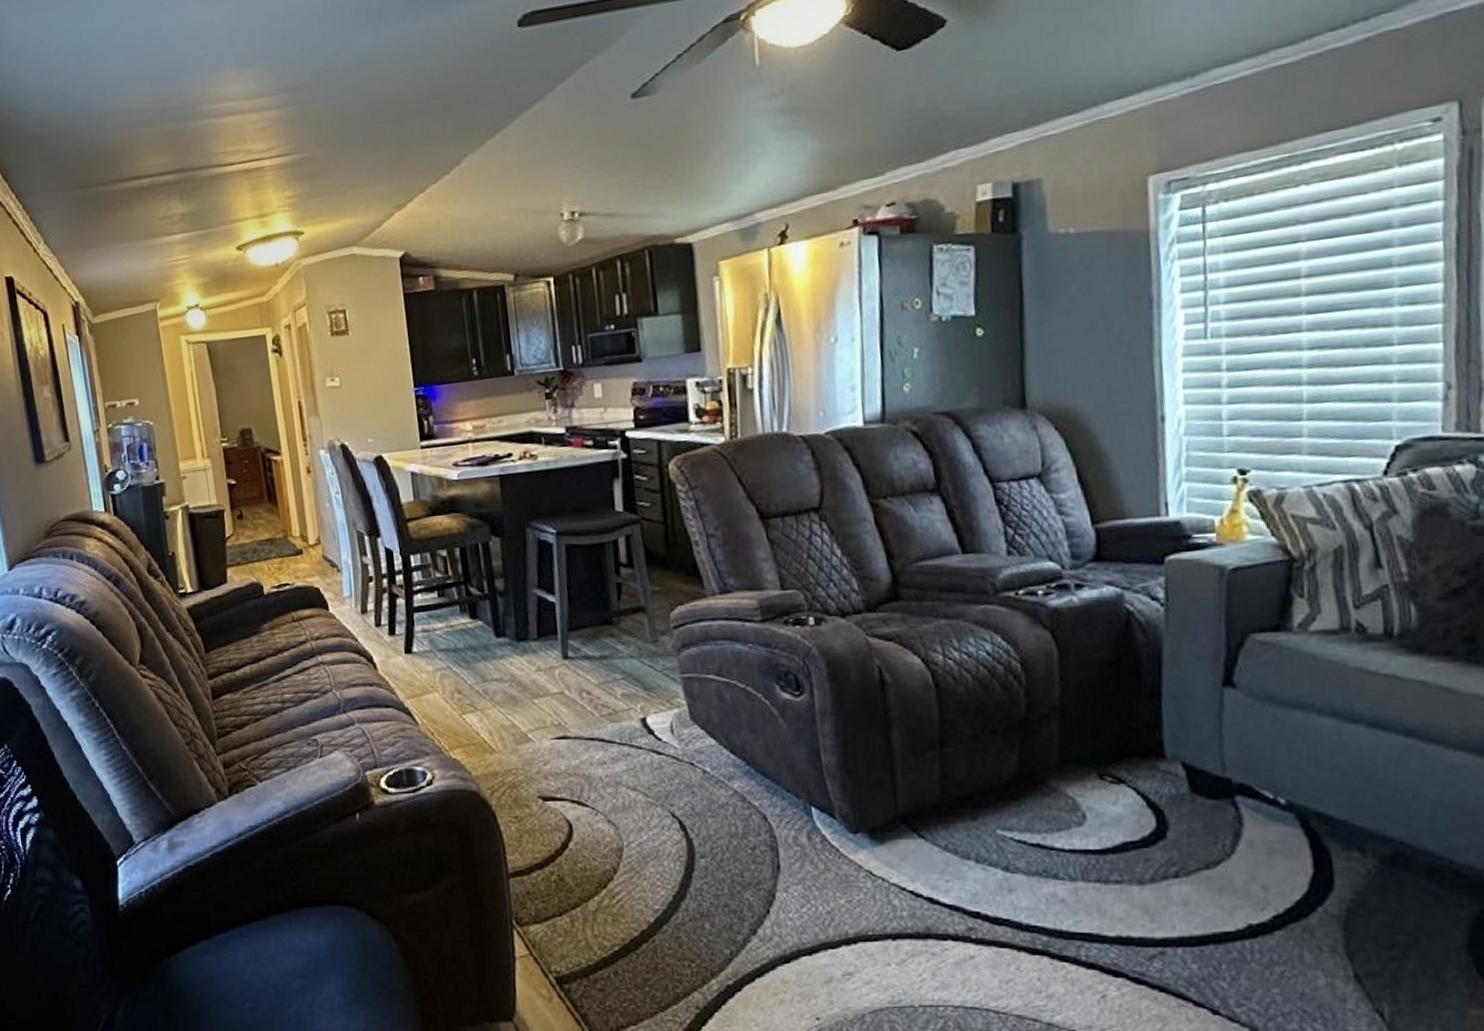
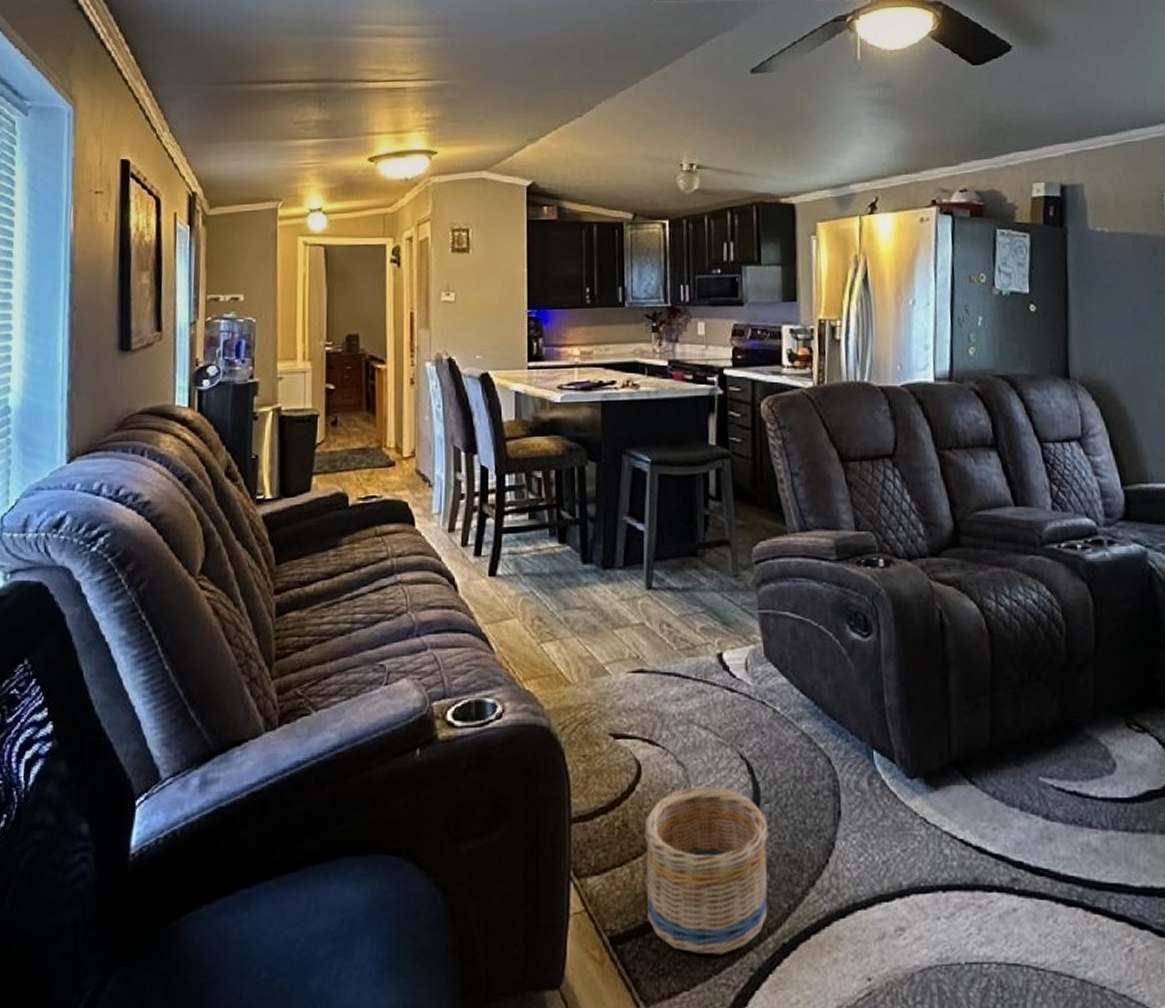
basket: none [580,842,710,994] -> present [644,785,769,955]

